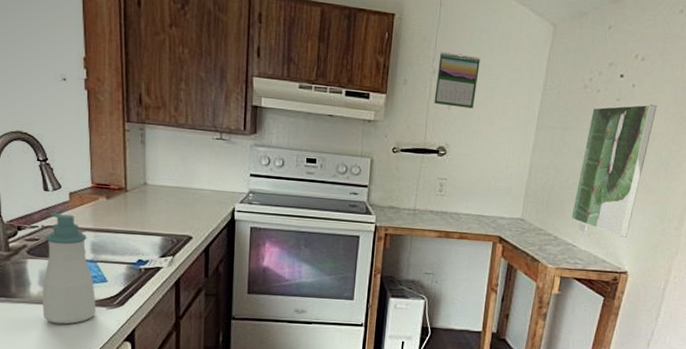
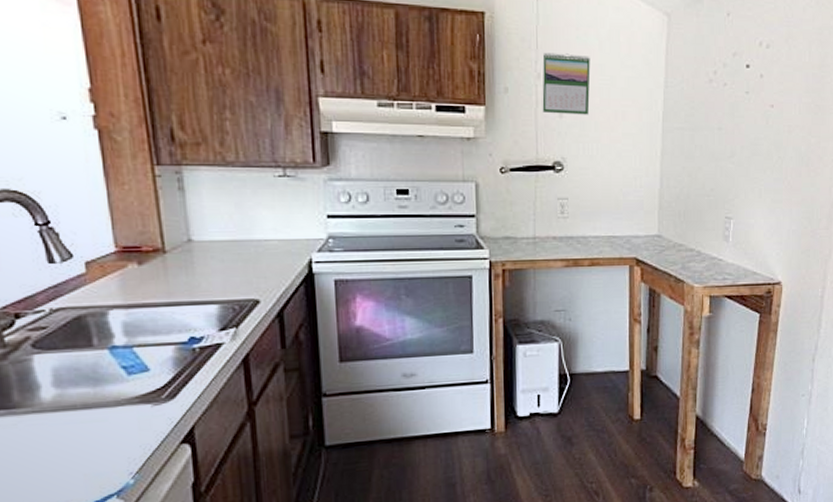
soap bottle: present [42,212,95,325] -> none [56,289,137,435]
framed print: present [571,103,657,237] -> none [713,94,789,244]

